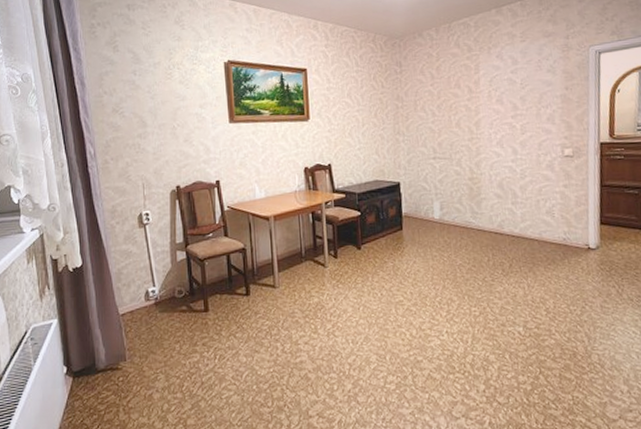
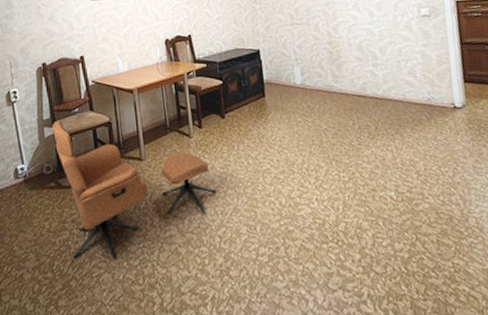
armchair: none [185,244,350,382] -> present [52,120,217,260]

